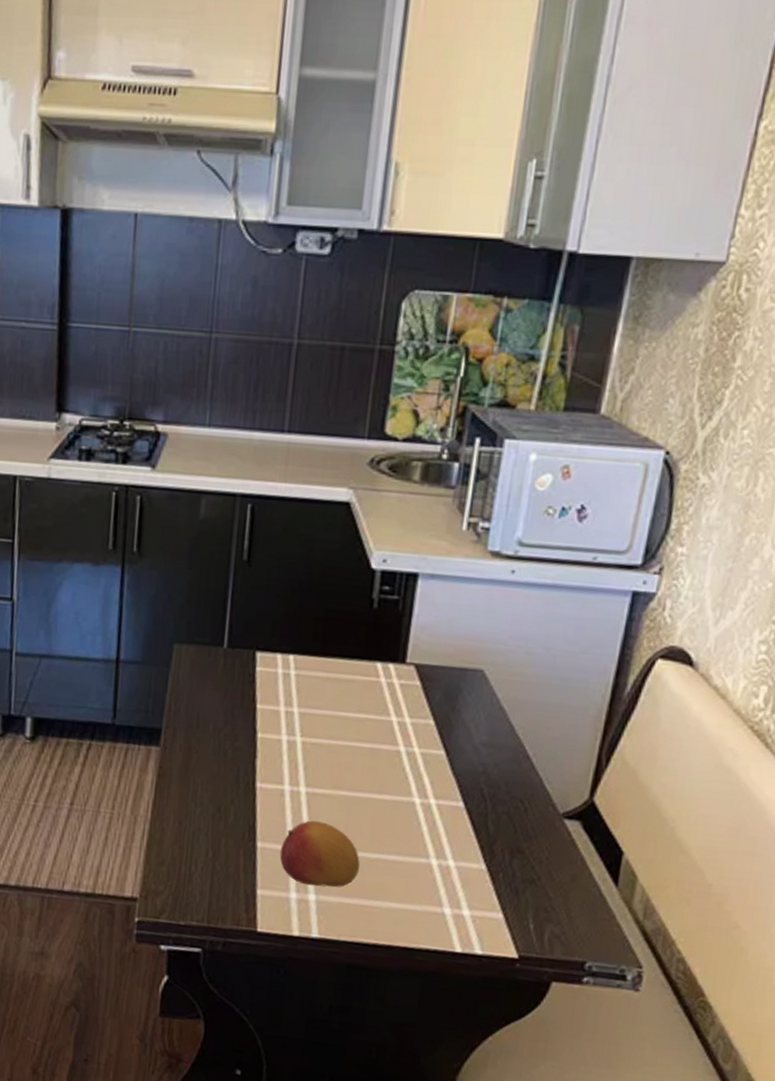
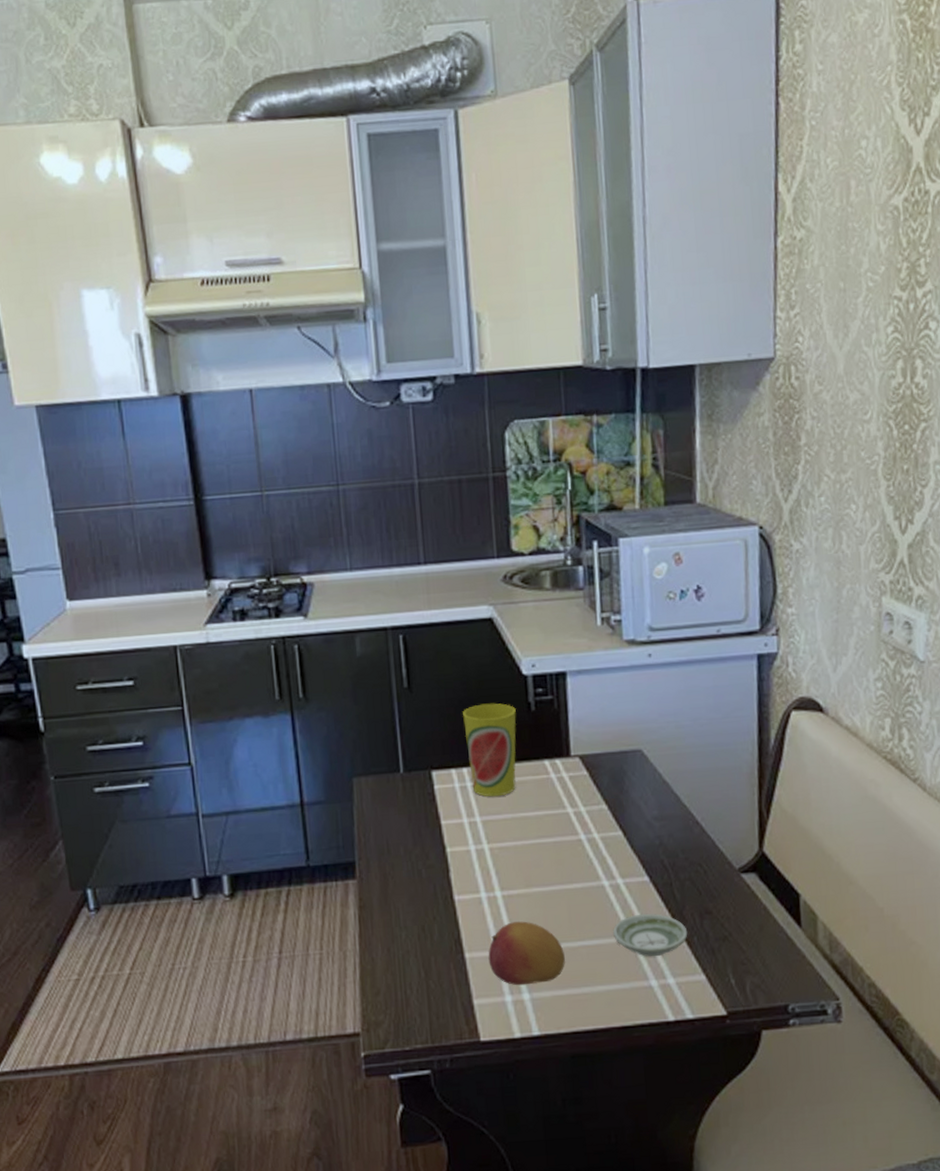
cup: none [296,591,357,691] -> present [463,703,516,797]
saucer: none [414,838,494,885] -> present [613,913,688,957]

